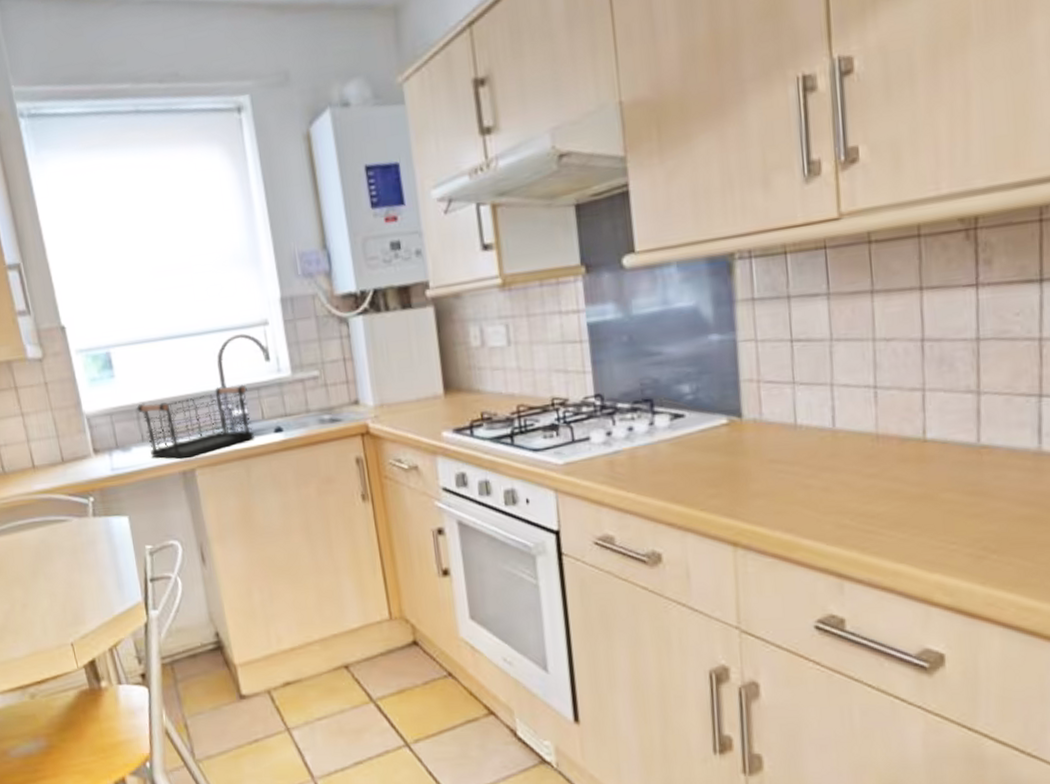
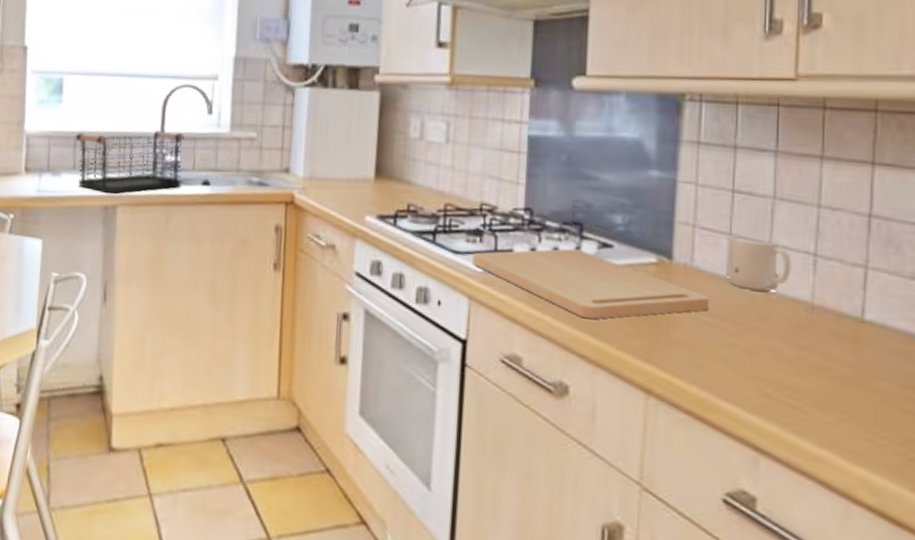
cutting board: none [552,425,781,489] -> present [472,248,708,320]
mug: none [792,381,855,432] -> present [727,234,792,292]

